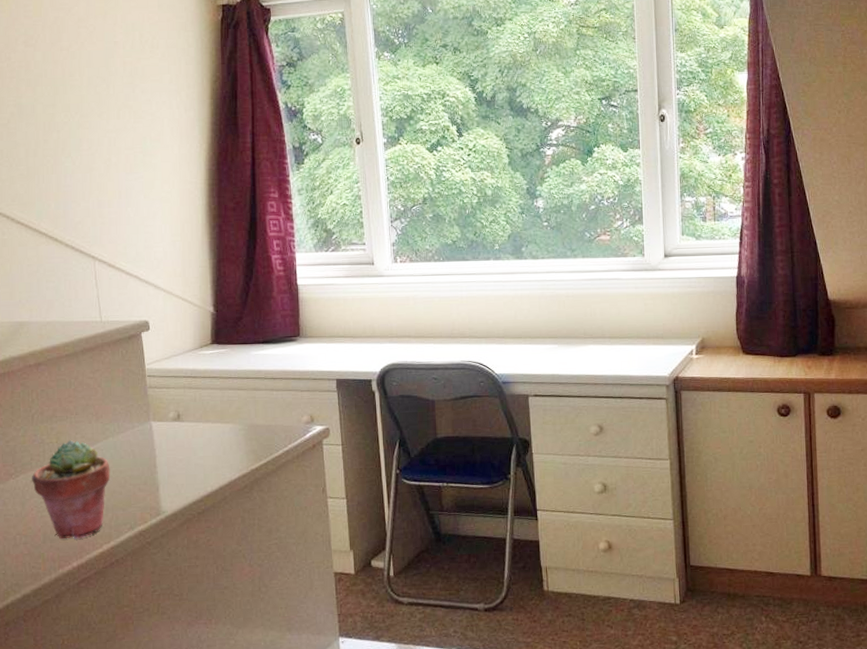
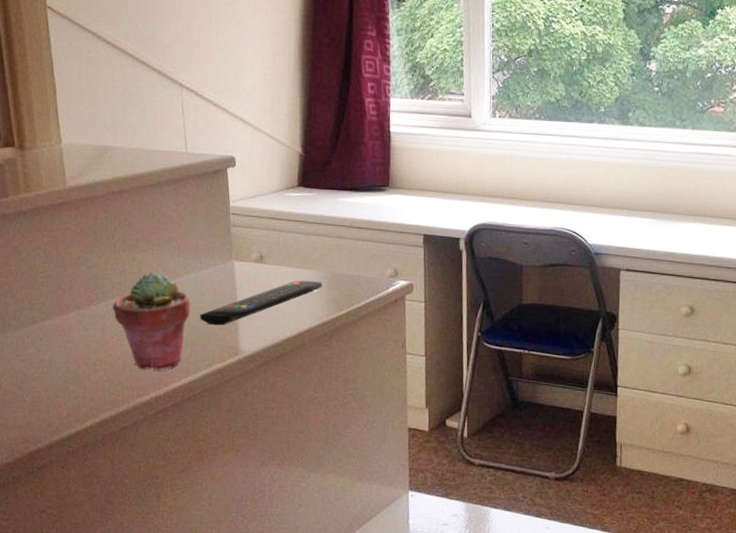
remote control: none [120,434,240,488] -> present [200,280,322,326]

